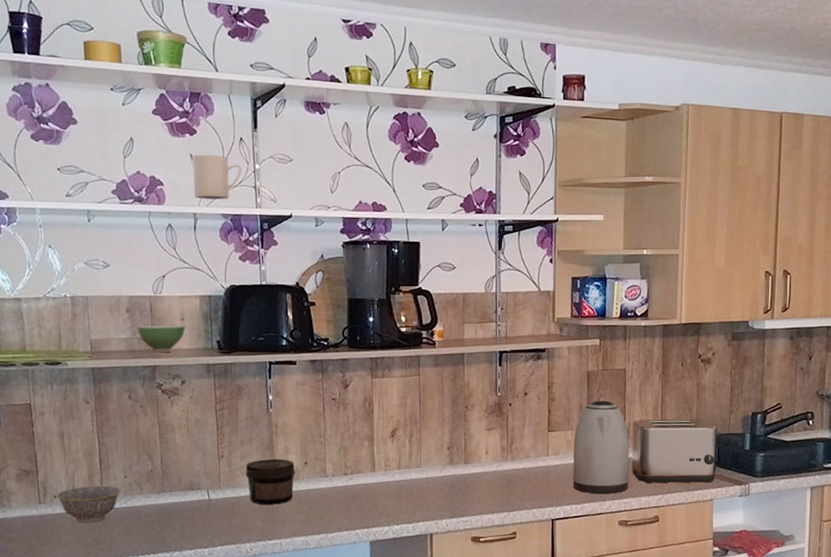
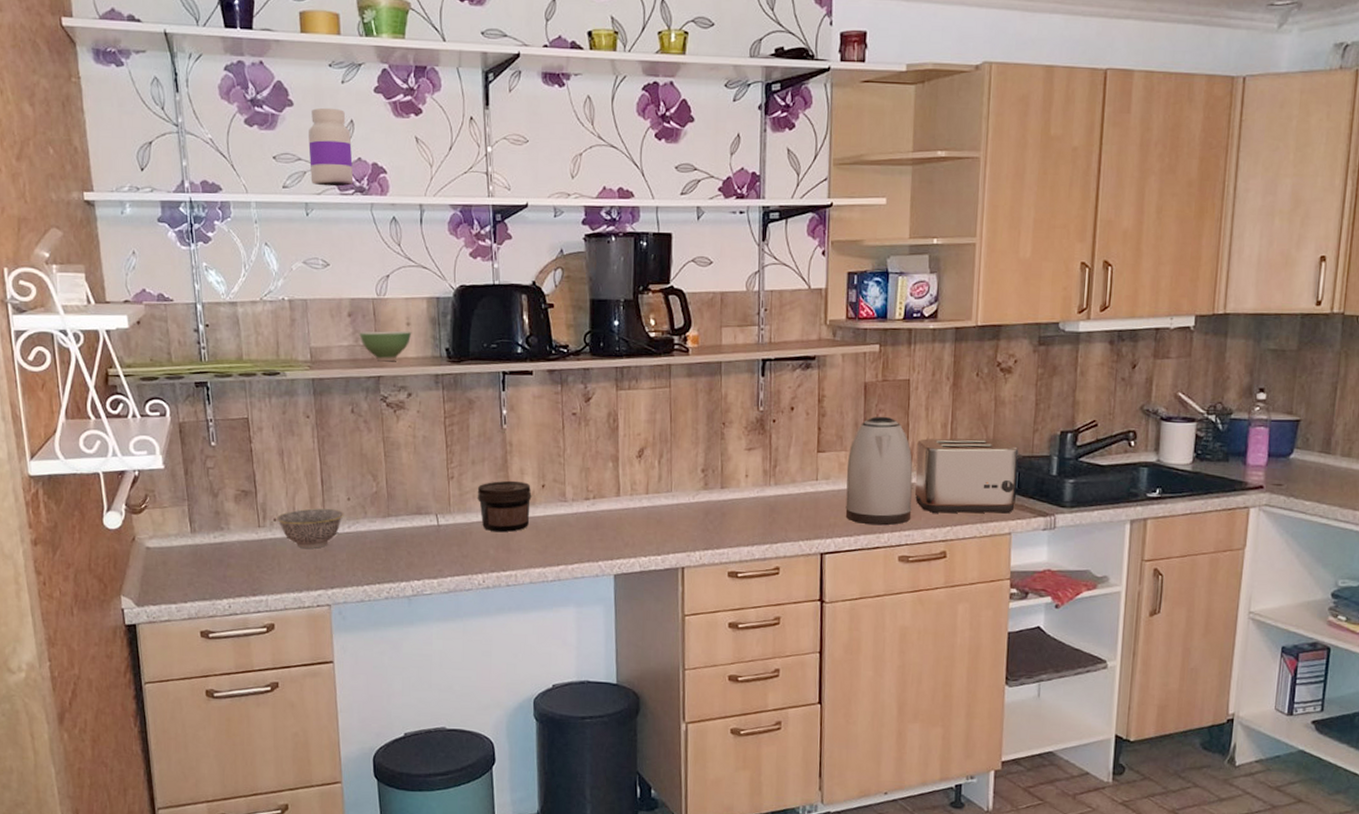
jar: none [91,126,133,197] -> present [308,107,354,187]
mug: present [191,154,242,200] -> none [417,137,472,189]

